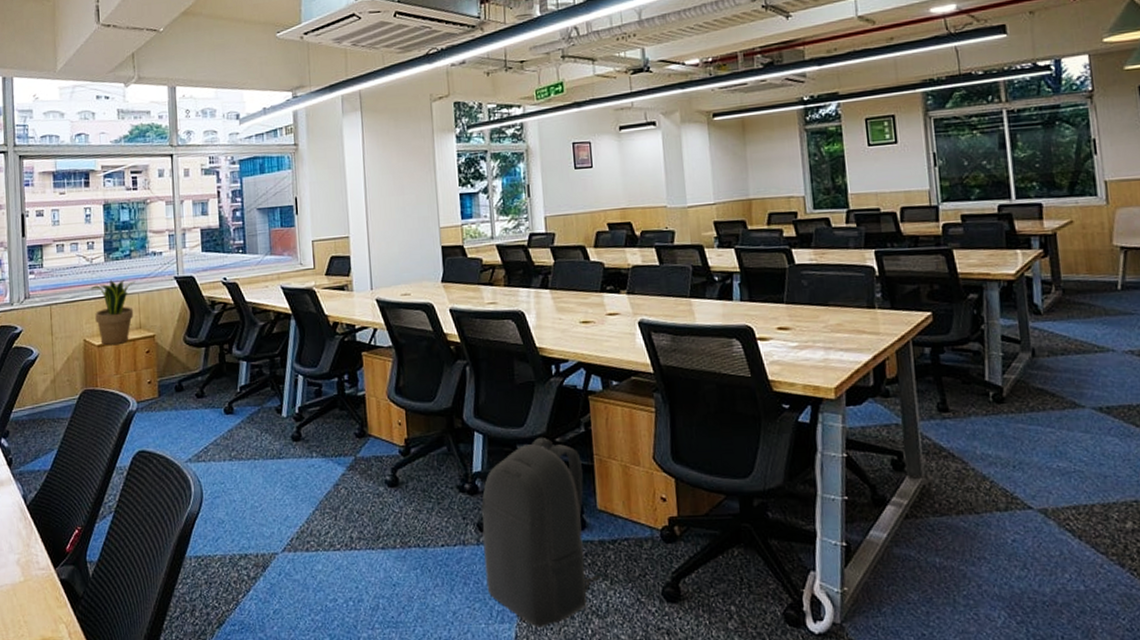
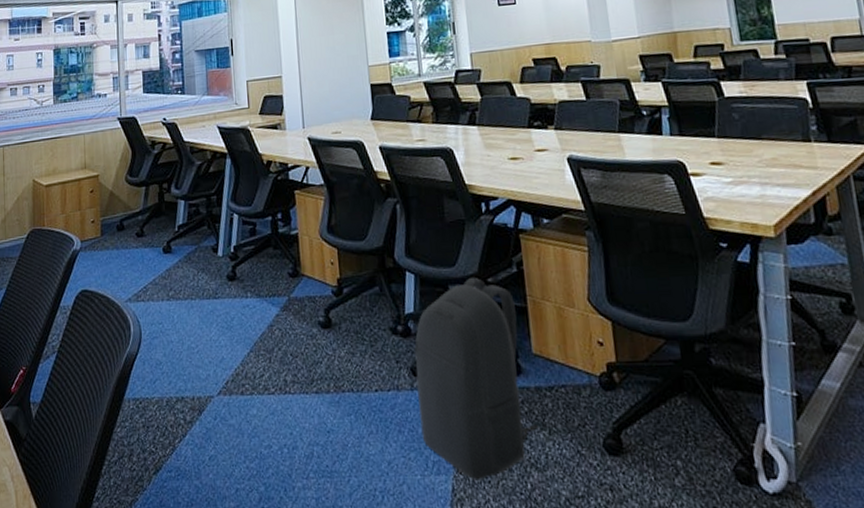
potted plant: present [90,280,136,346] -> none [40,121,82,186]

